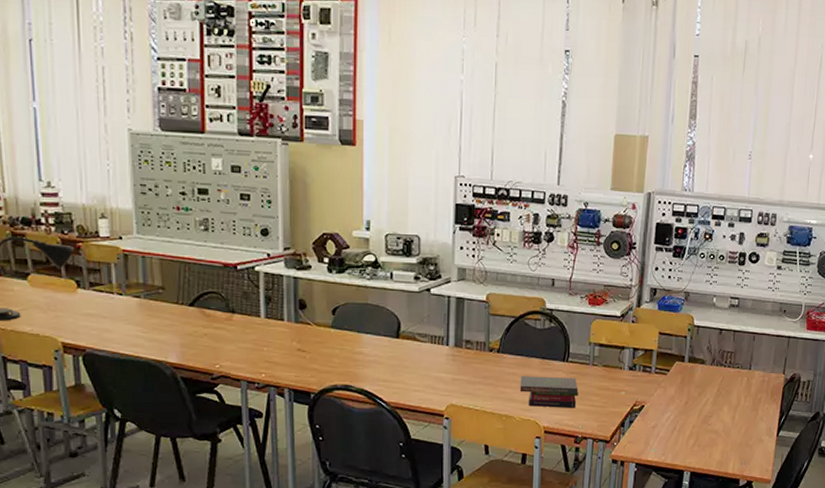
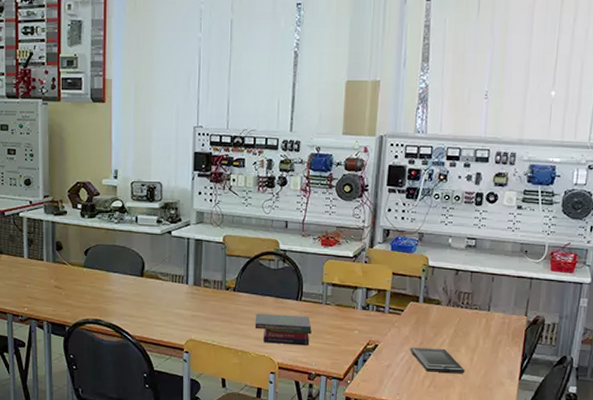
tablet: none [675,407,727,431] -> present [410,347,465,373]

